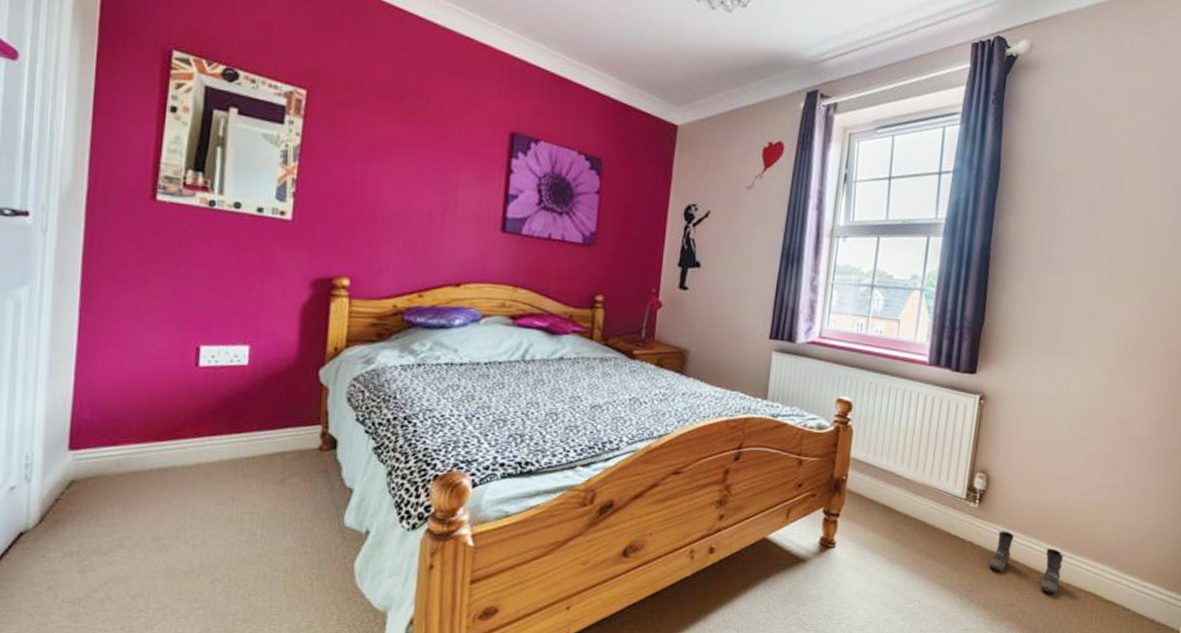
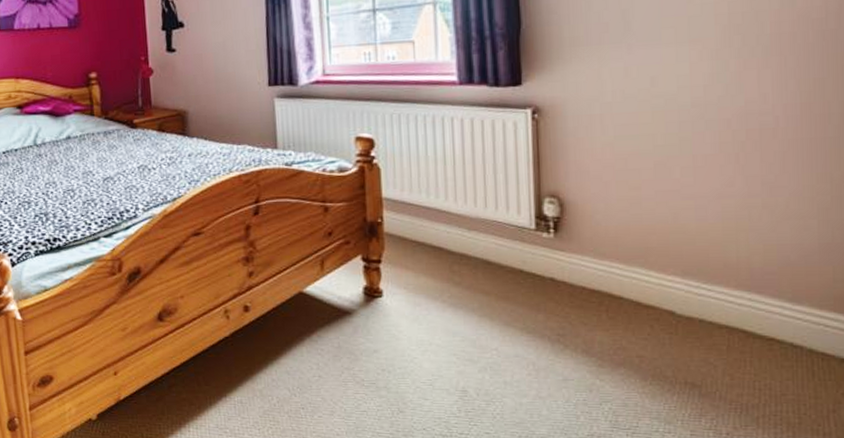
boots: present [989,531,1063,594] -> none [581,262,687,333]

